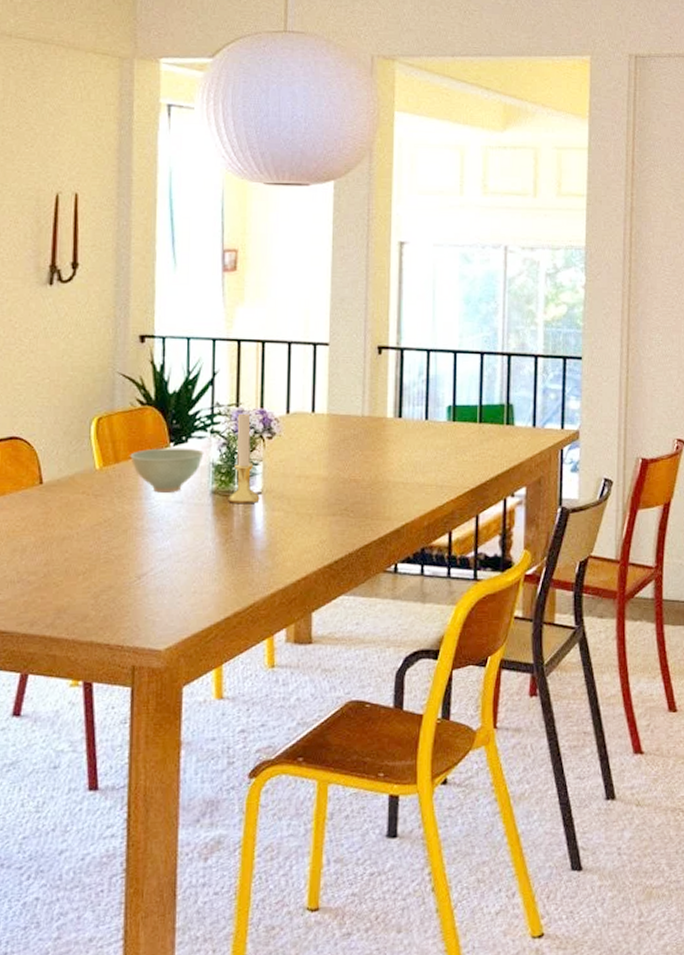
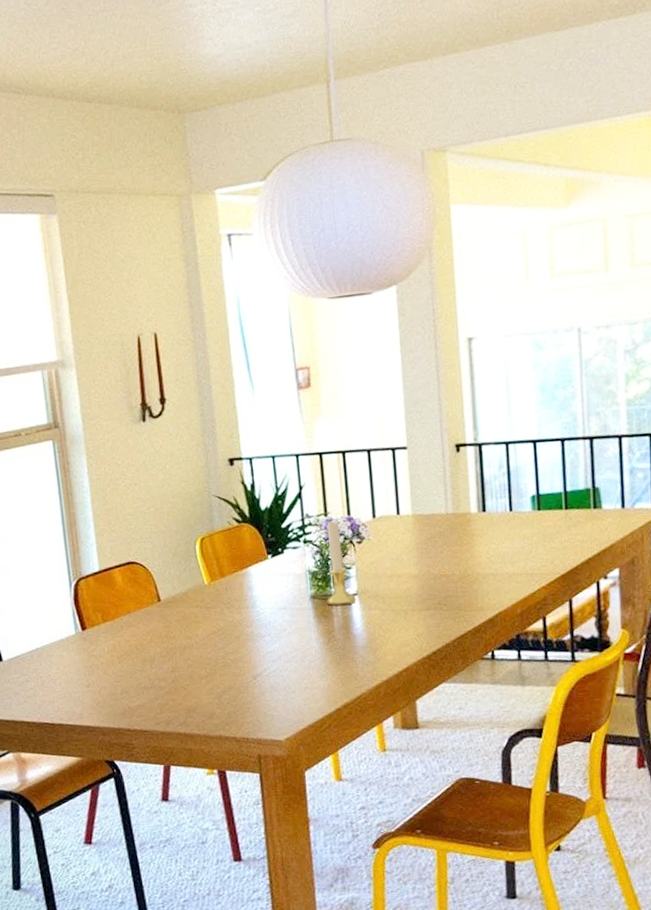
bowl: present [130,448,204,493] -> none [233,558,300,601]

